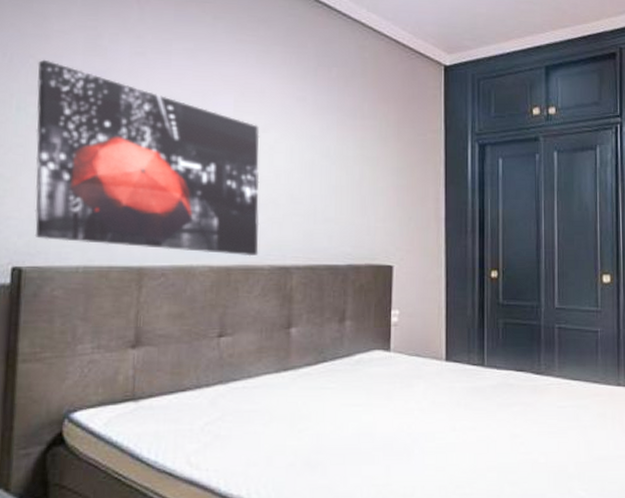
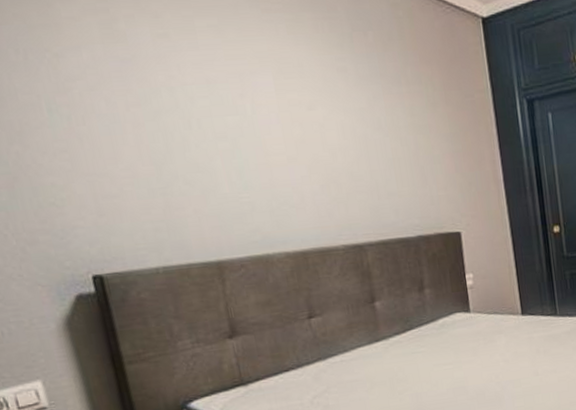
wall art: present [34,59,260,257] -> none [56,52,330,245]

